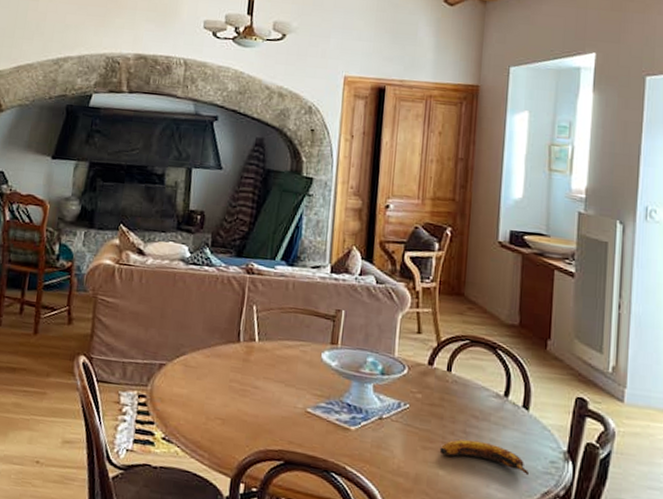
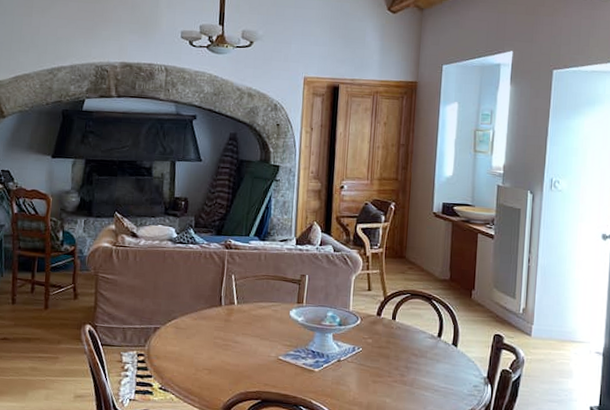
banana: present [439,439,530,476] -> none [386,373,458,398]

